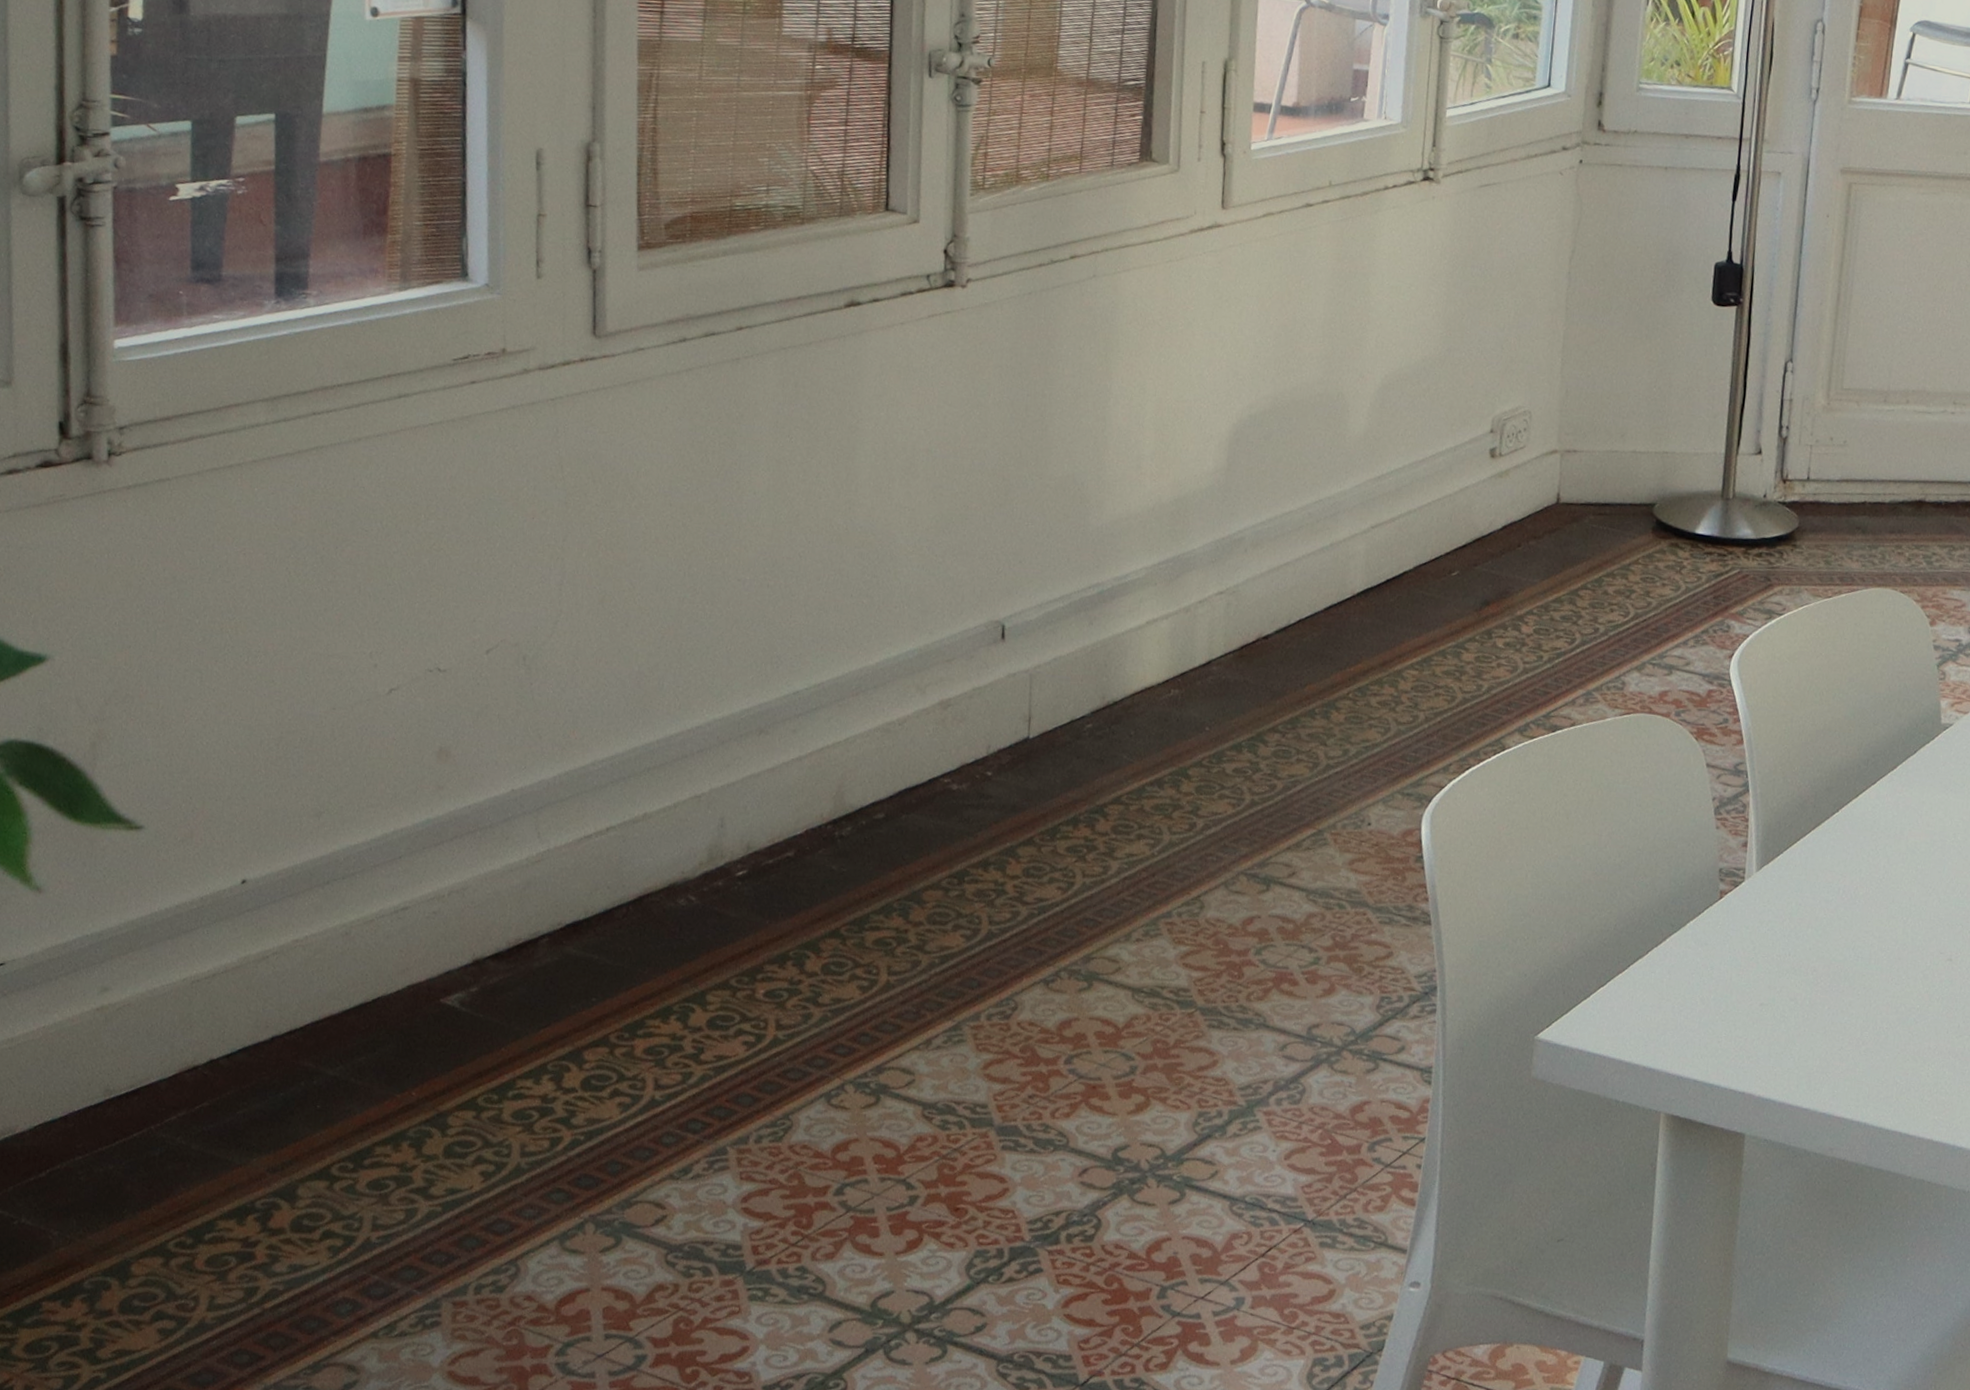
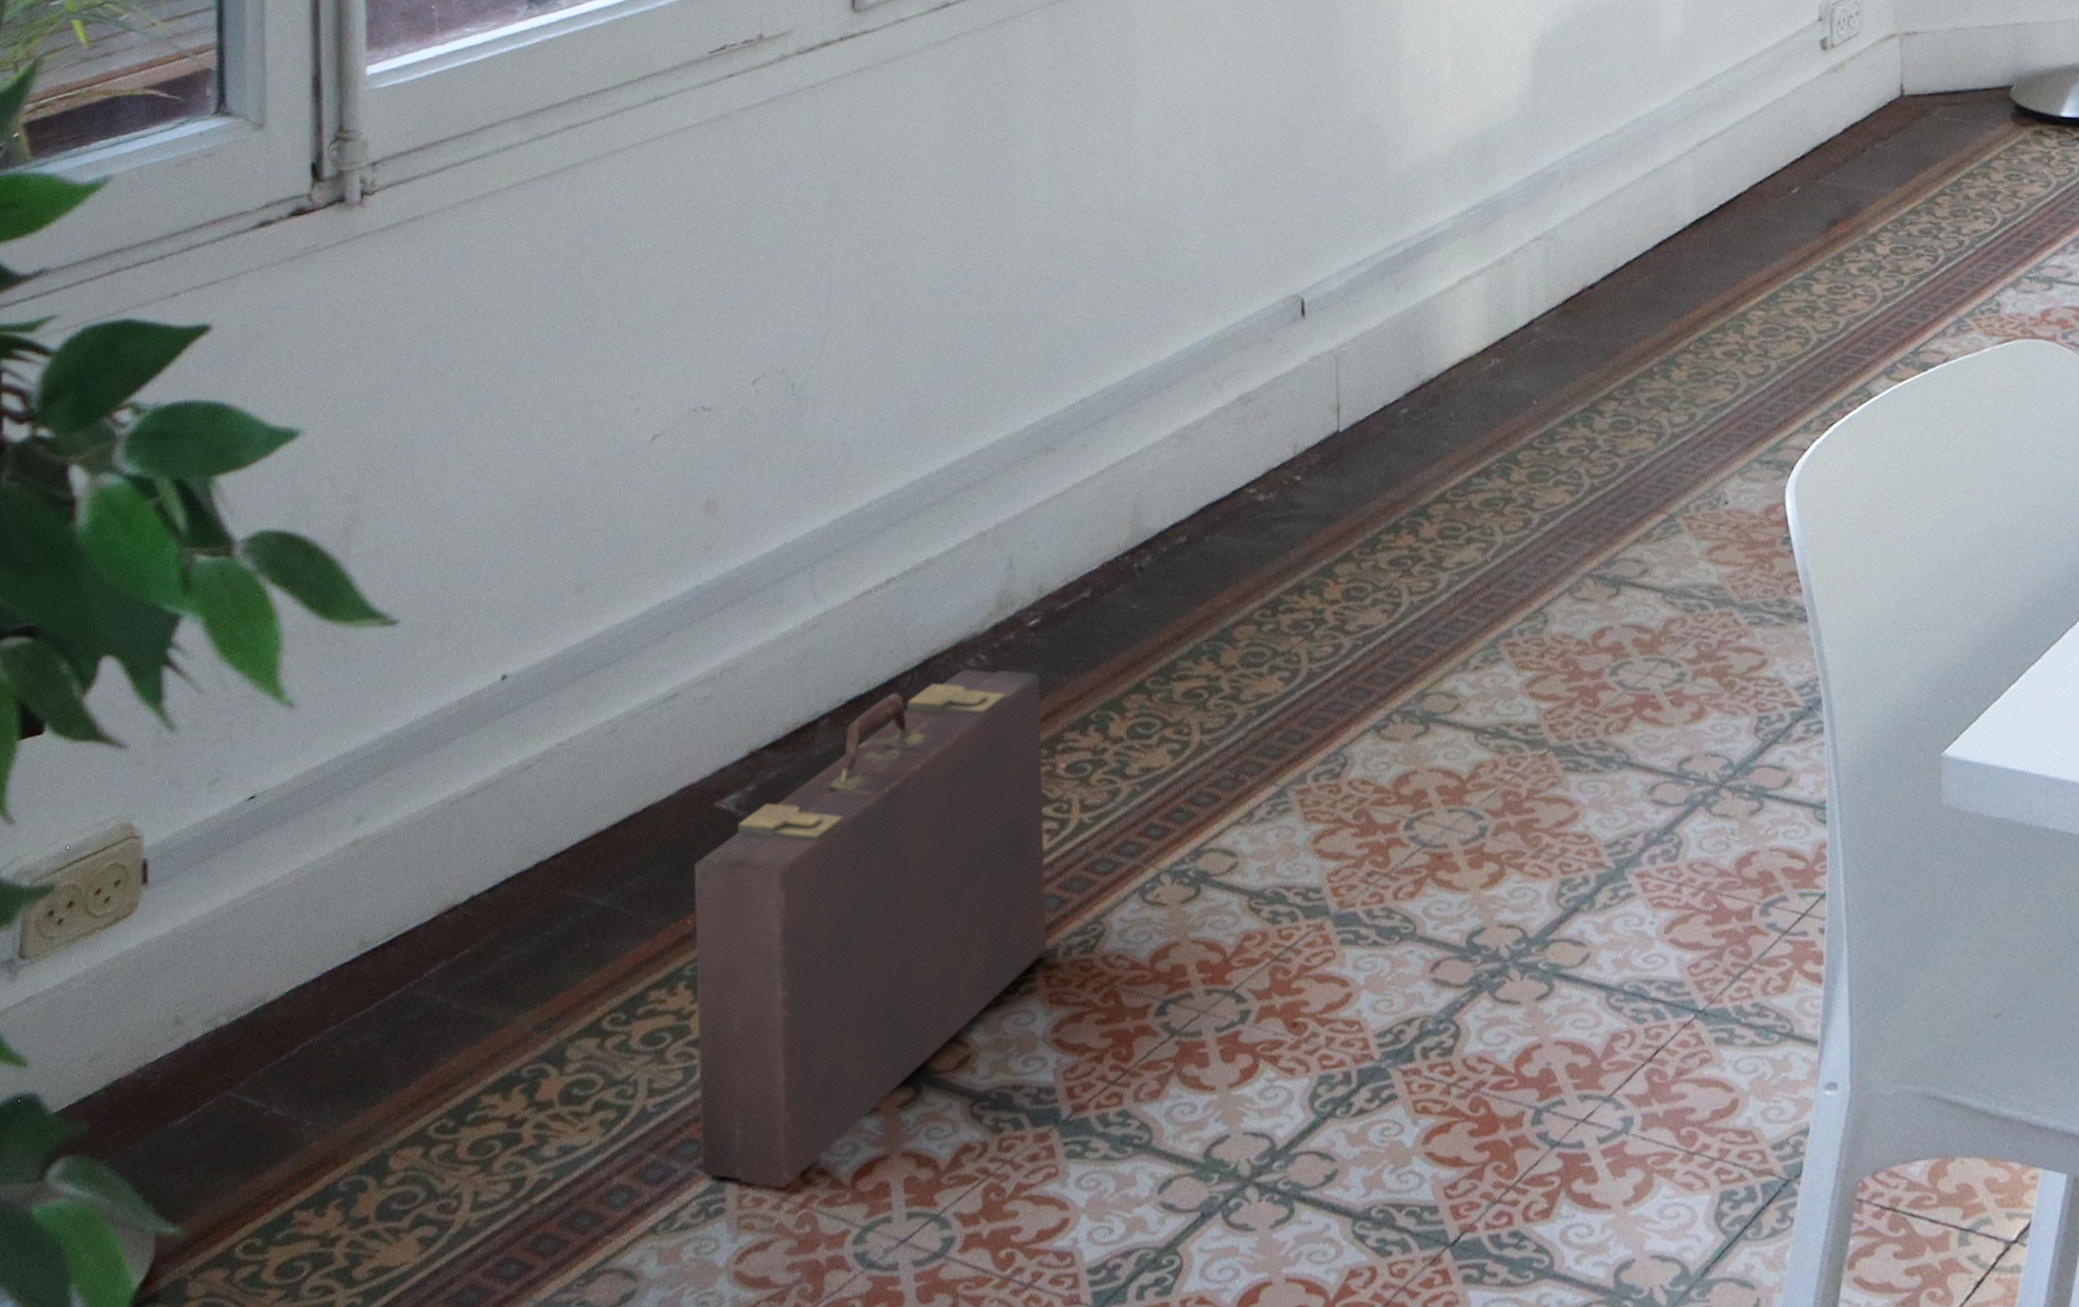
briefcase: none [419,906,745,1310] -> present [694,668,1048,1189]

